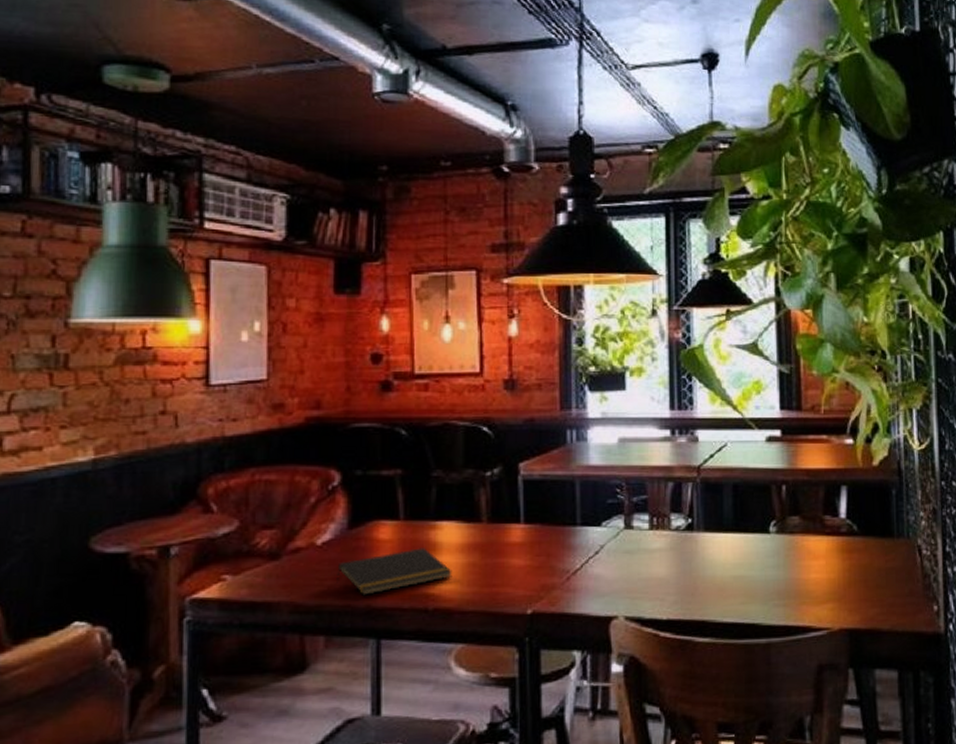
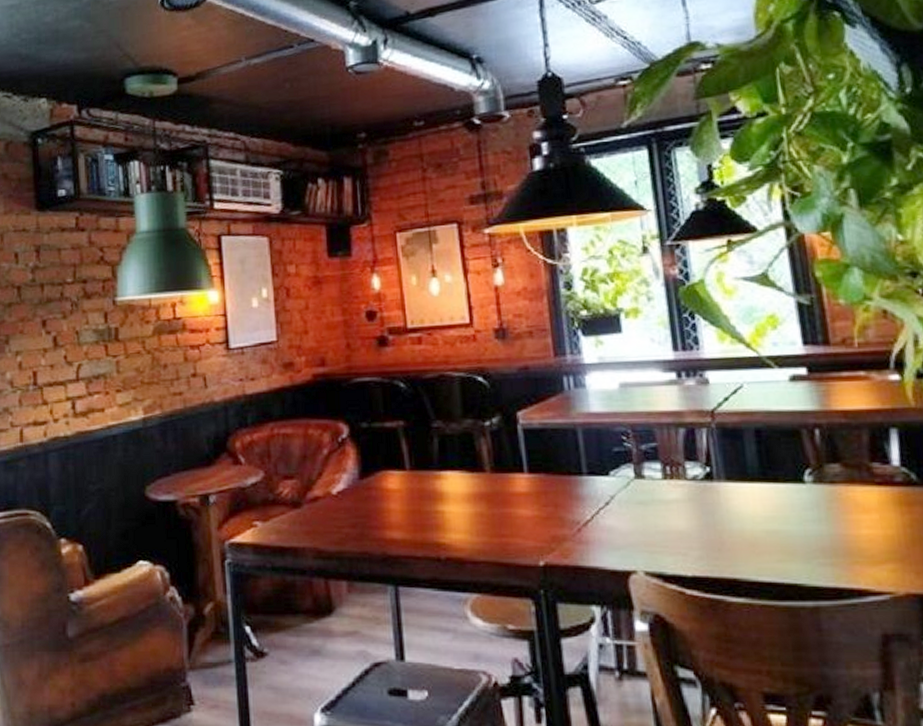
notepad: present [336,548,452,596] -> none [352,497,461,543]

